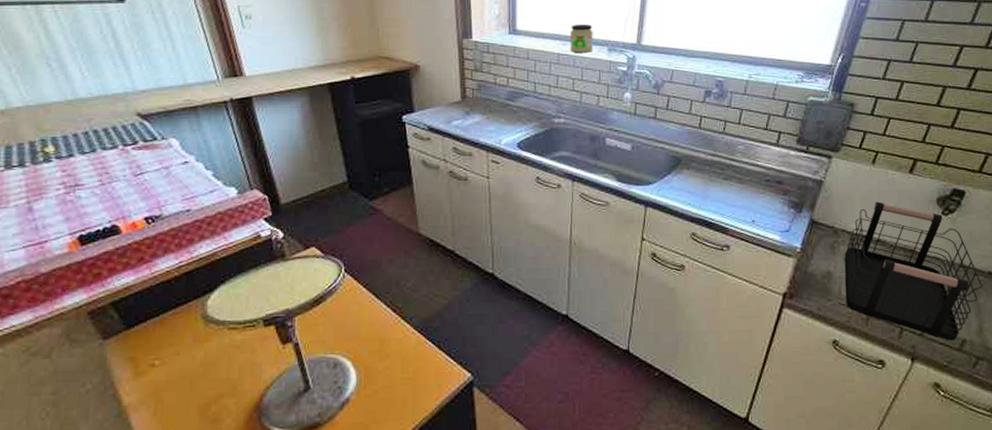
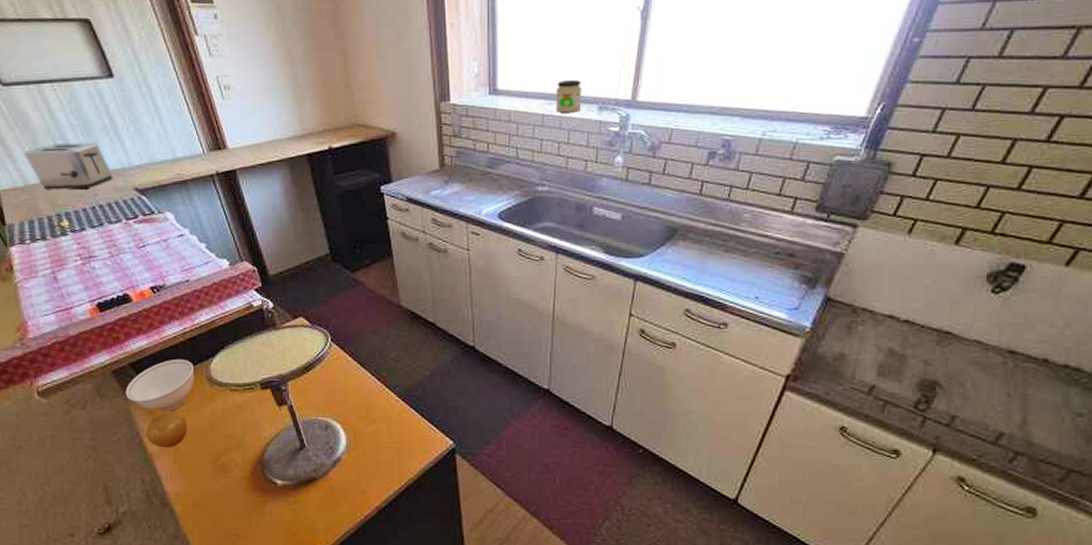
toaster: none [9,64,113,114] -> present [23,142,113,190]
bowl: none [101,295,188,356] -> present [125,358,195,412]
fruit: none [122,356,174,399] -> present [146,412,187,448]
dish rack: present [844,202,983,341] -> none [860,277,1035,433]

